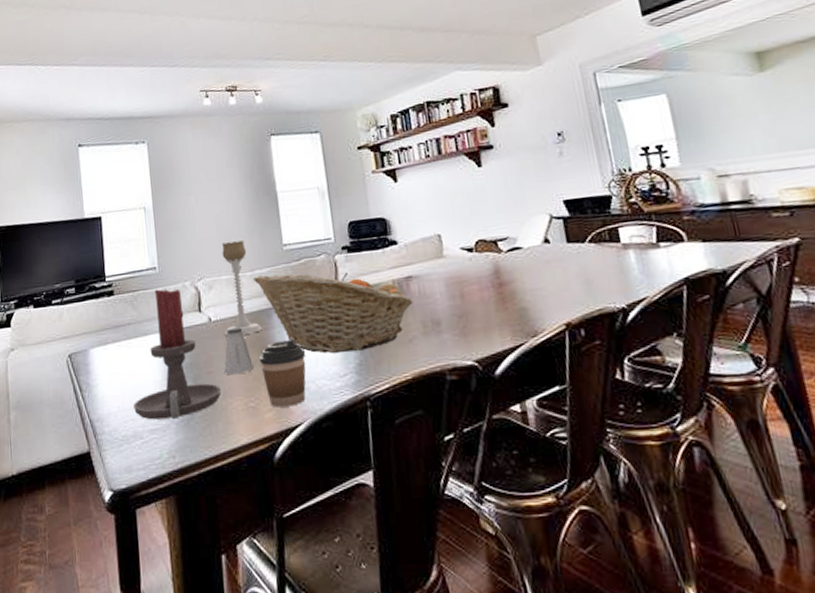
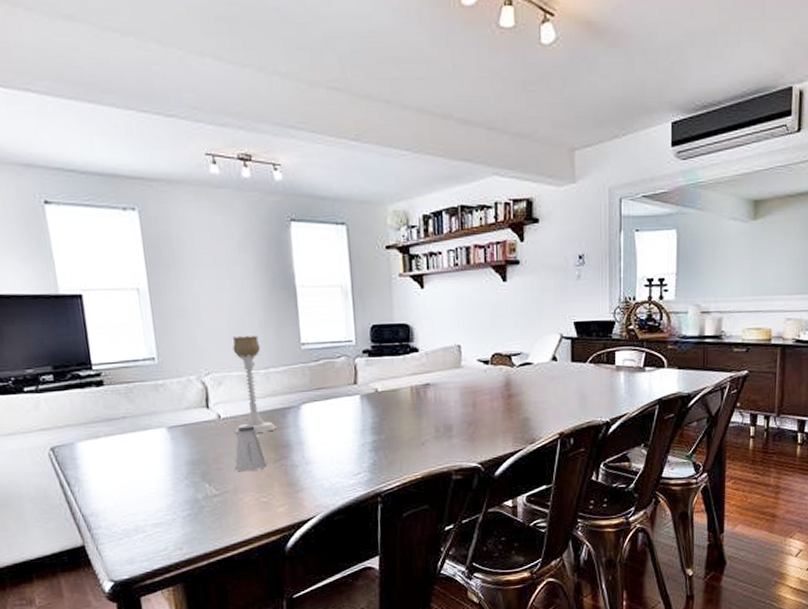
candle holder: present [133,288,221,420] -> none [133,381,232,515]
fruit basket: present [253,272,413,354] -> none [268,374,428,454]
coffee cup: present [259,337,306,408] -> none [273,437,321,503]

